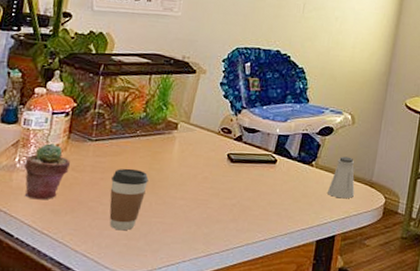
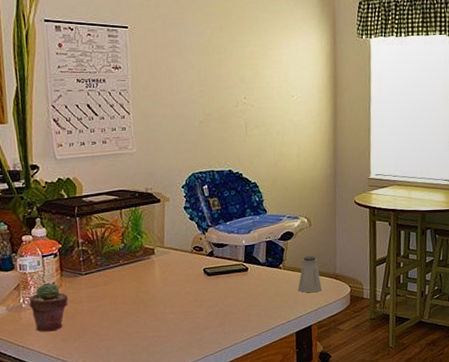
coffee cup: present [109,168,149,231] -> none [107,294,139,348]

